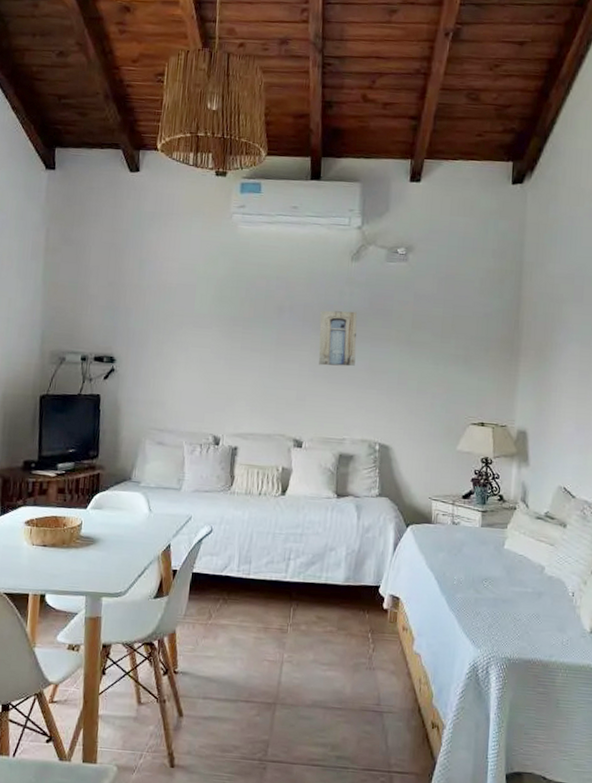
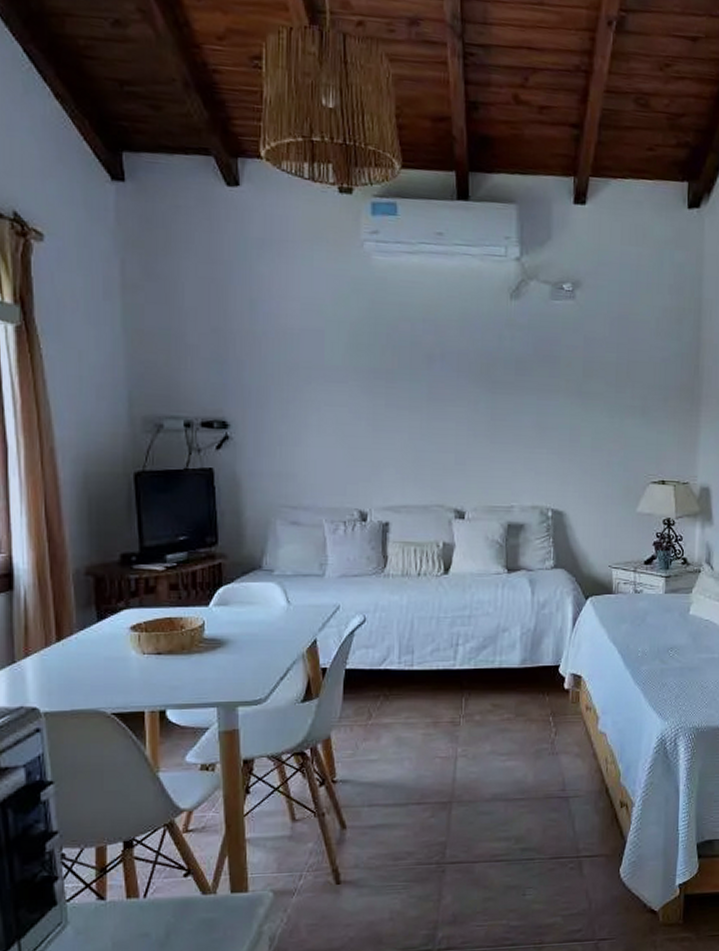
wall art: present [318,310,358,367] -> none [477,358,521,424]

